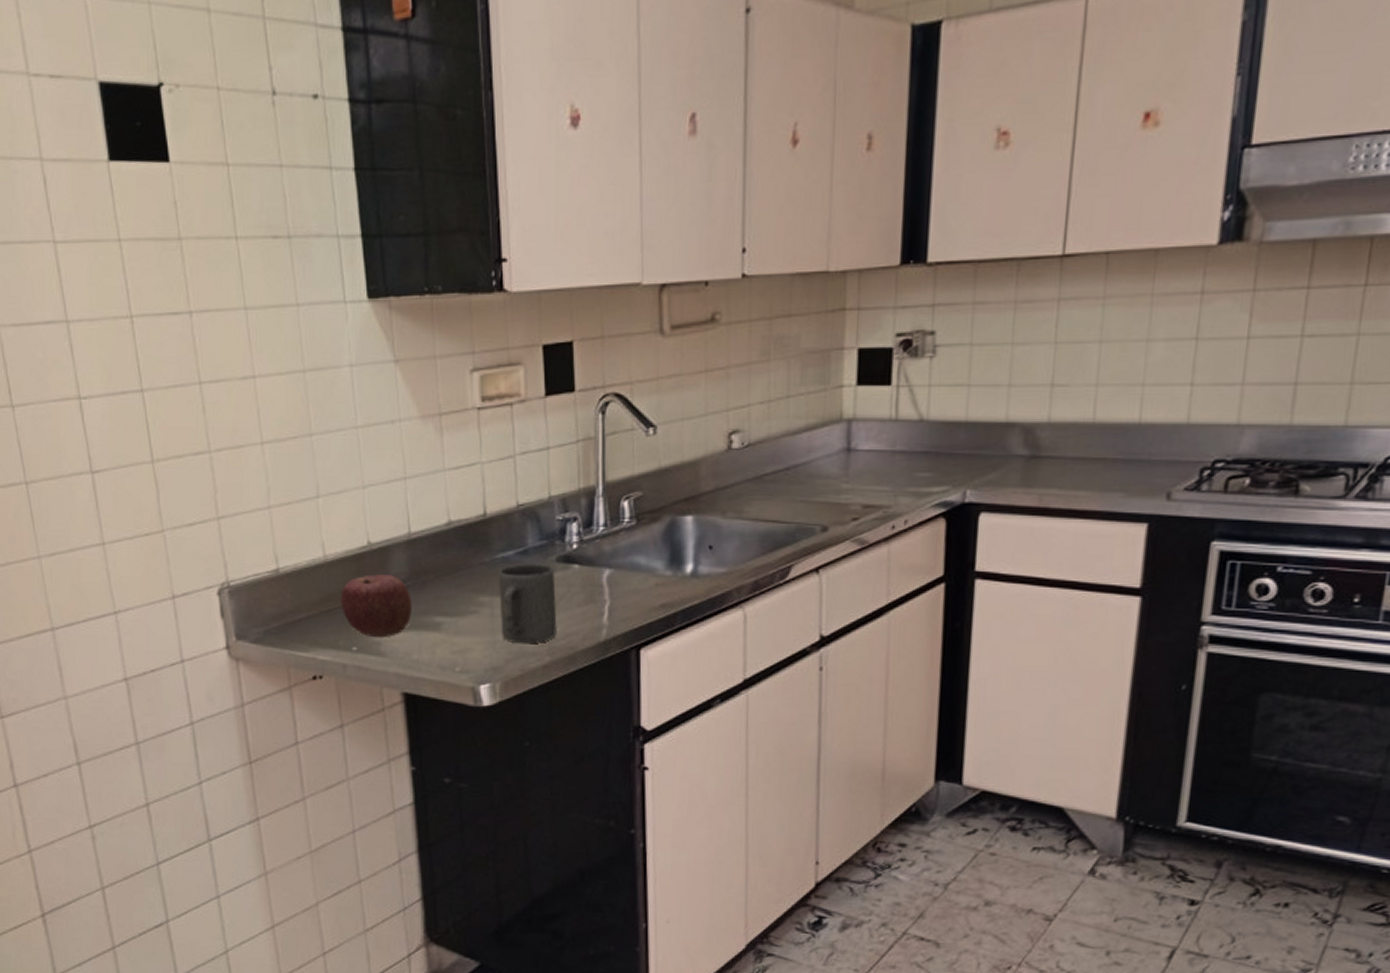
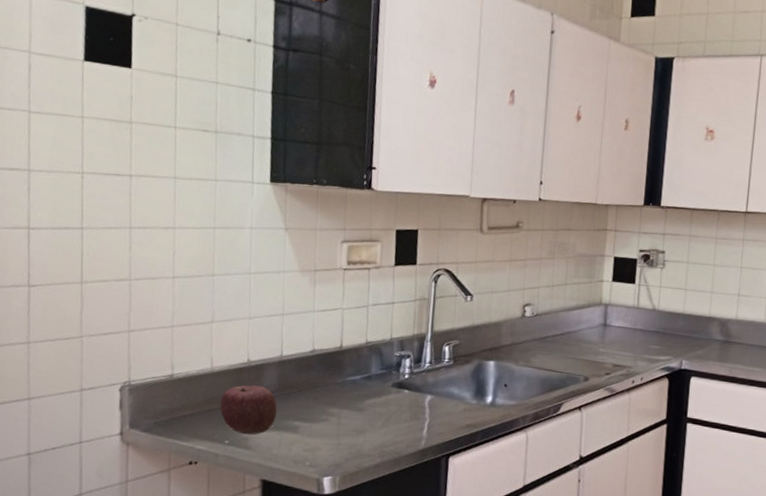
mug: present [498,564,557,644] -> none [344,386,390,448]

